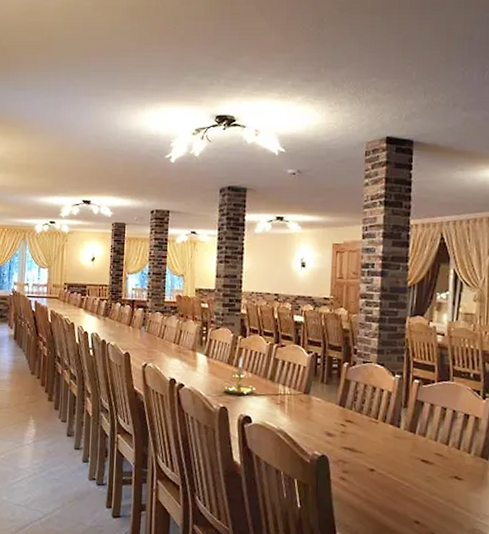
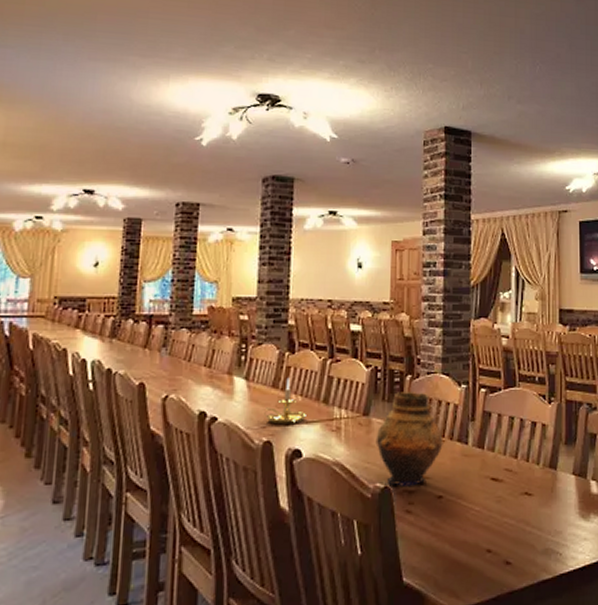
vase: none [314,376,377,458] -> present [375,392,443,486]

